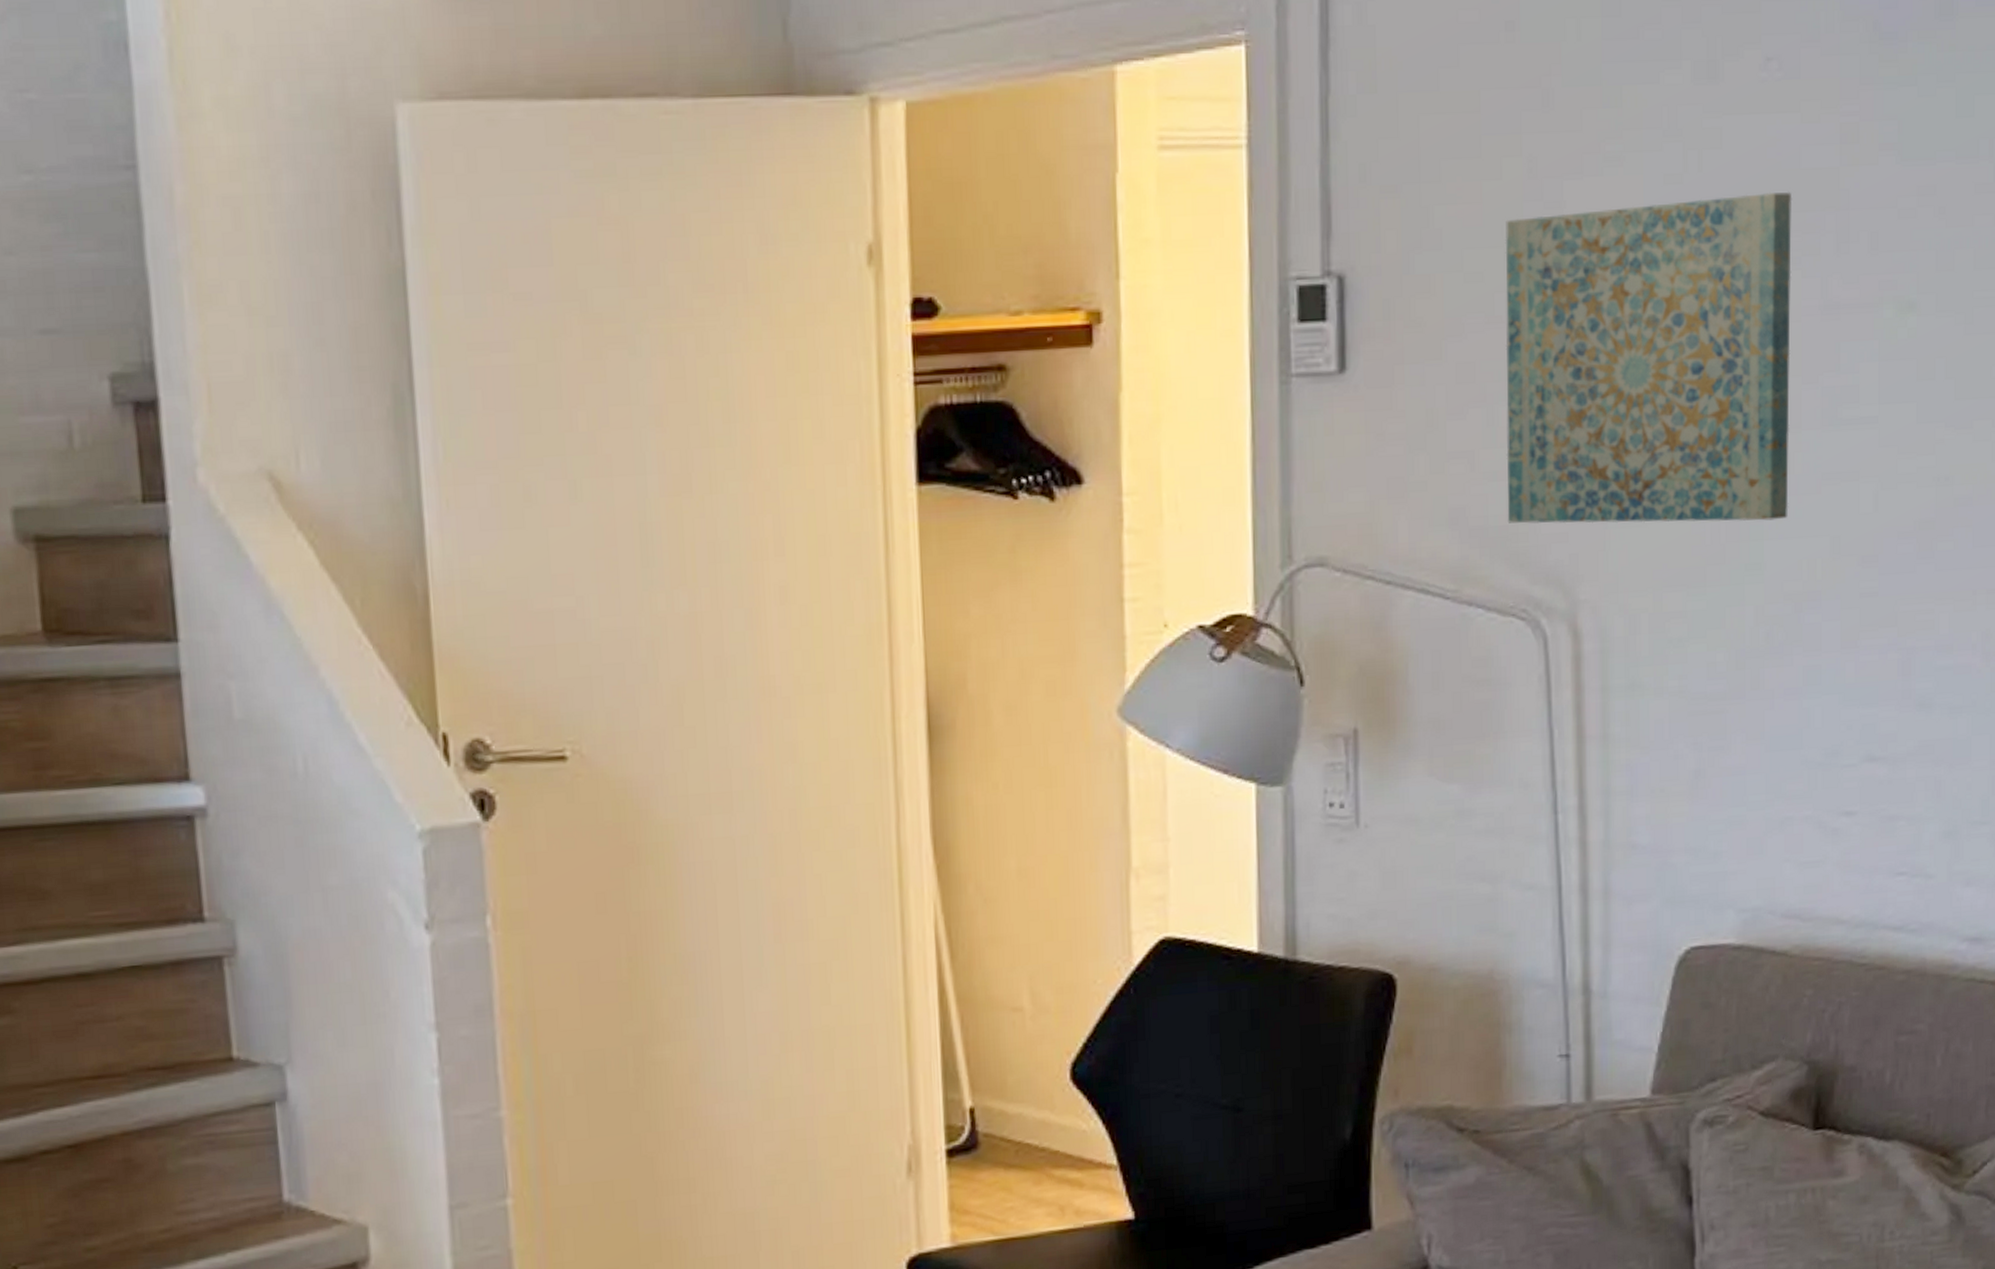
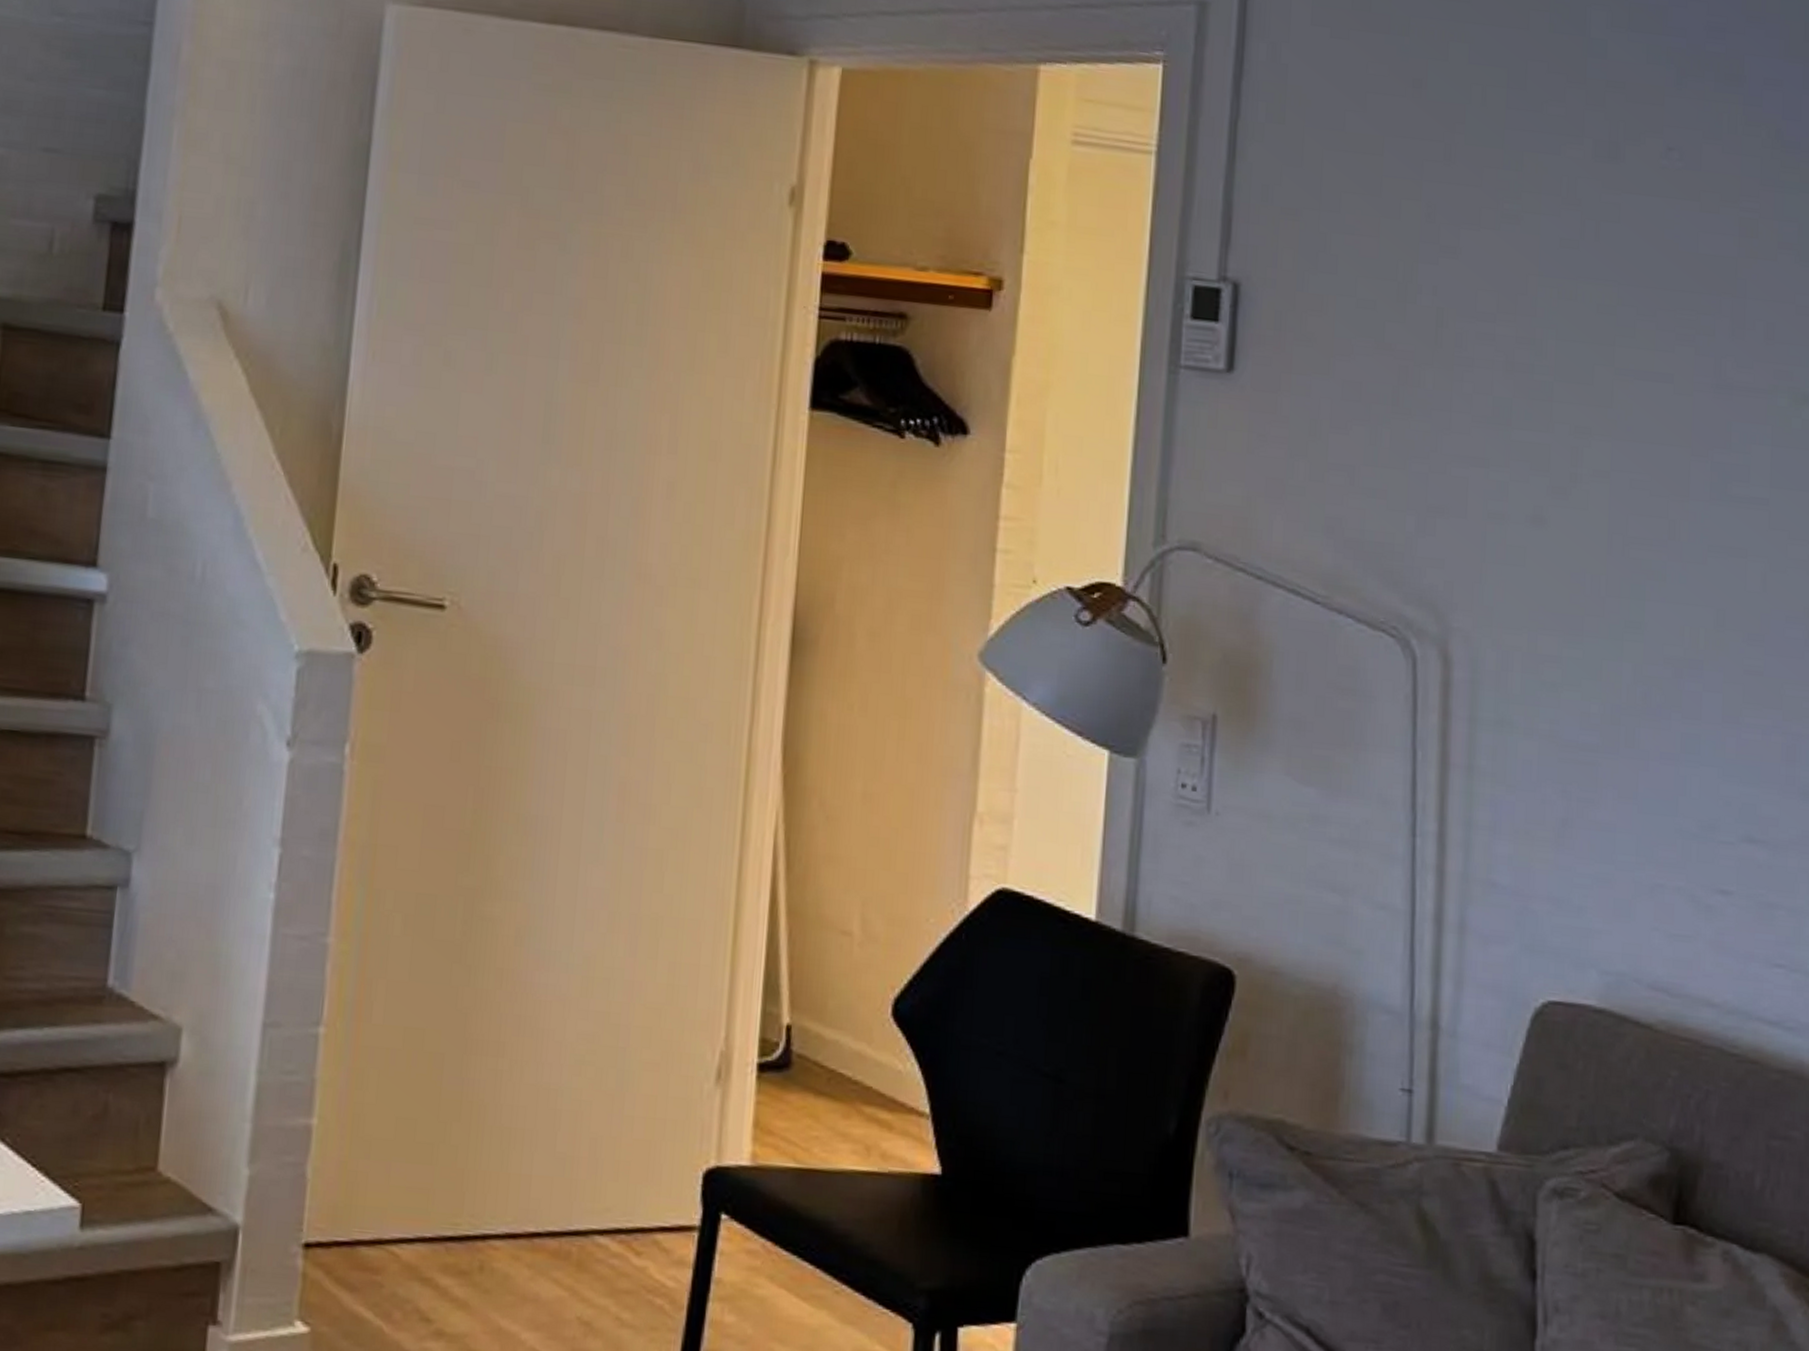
wall art: present [1505,191,1793,524] -> none [1383,256,1689,583]

